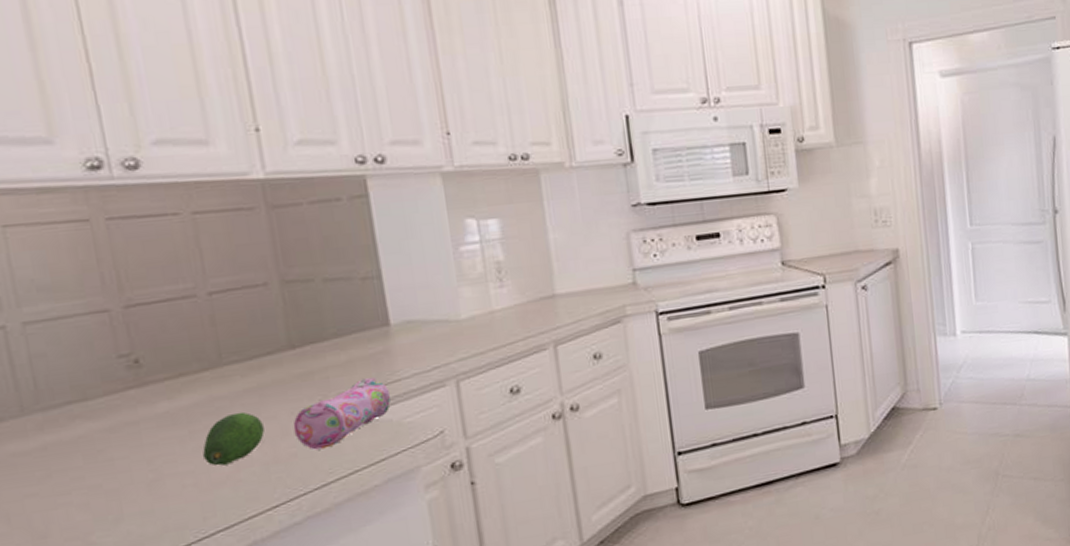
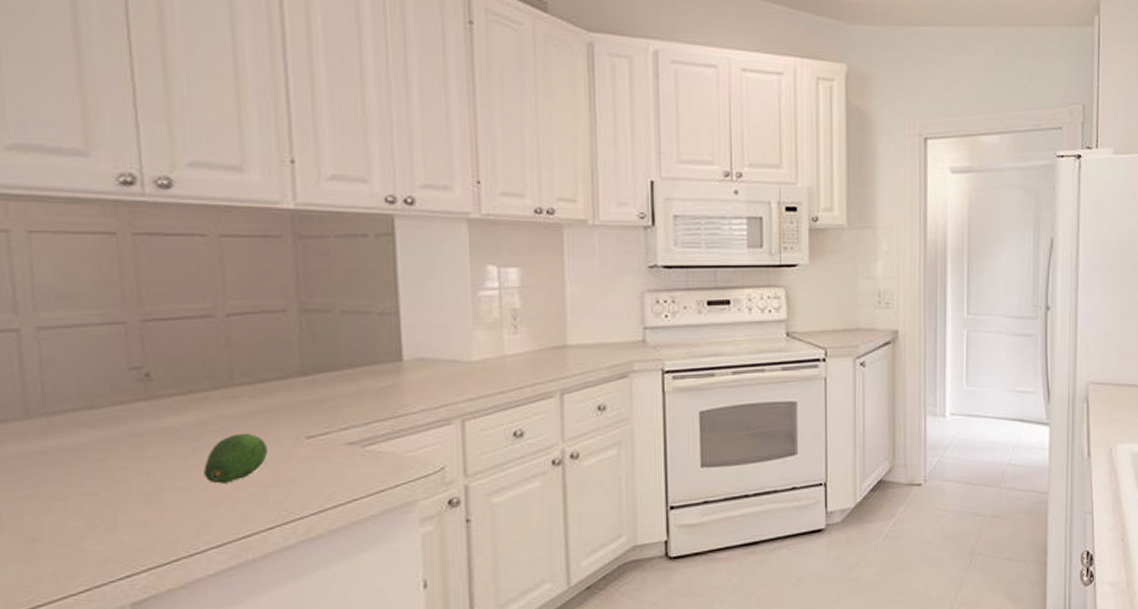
pencil case: present [293,377,391,450] -> none [296,410,395,476]

